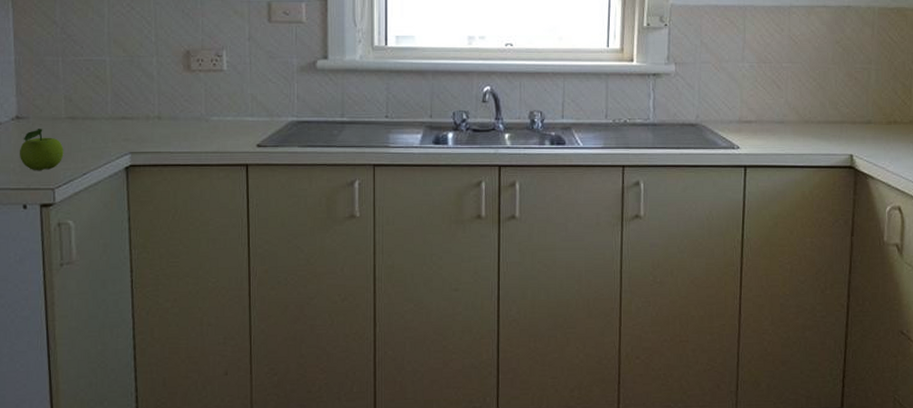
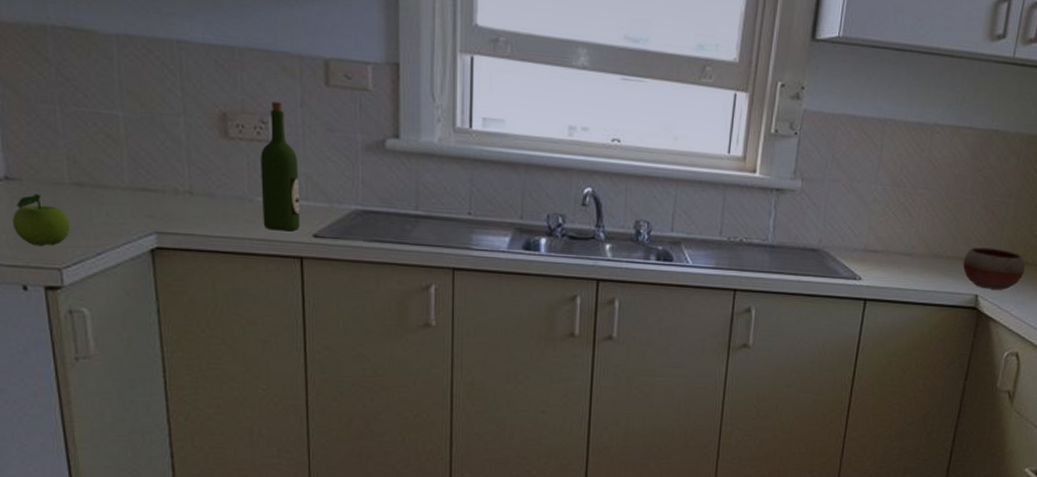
wine bottle: none [215,39,247,144] -> present [260,102,301,231]
bowl: none [834,111,894,148] -> present [962,247,1025,290]

